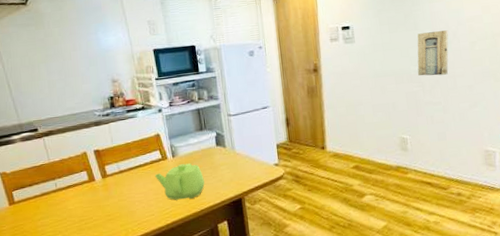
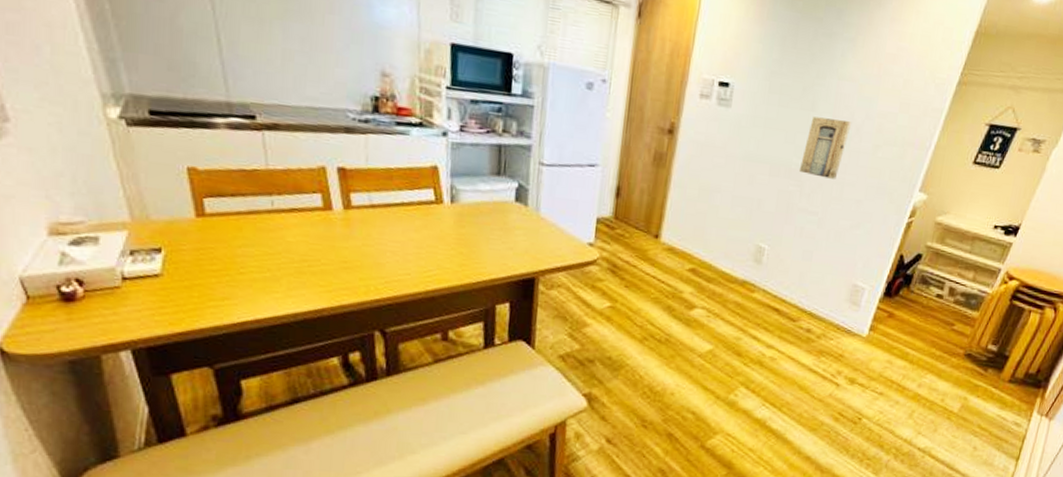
teapot: present [154,163,205,200] -> none [420,214,490,264]

